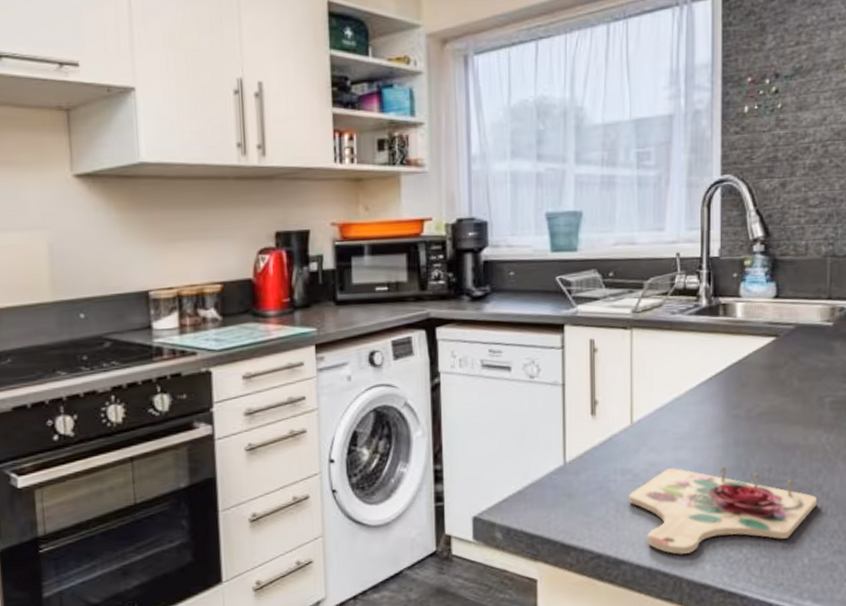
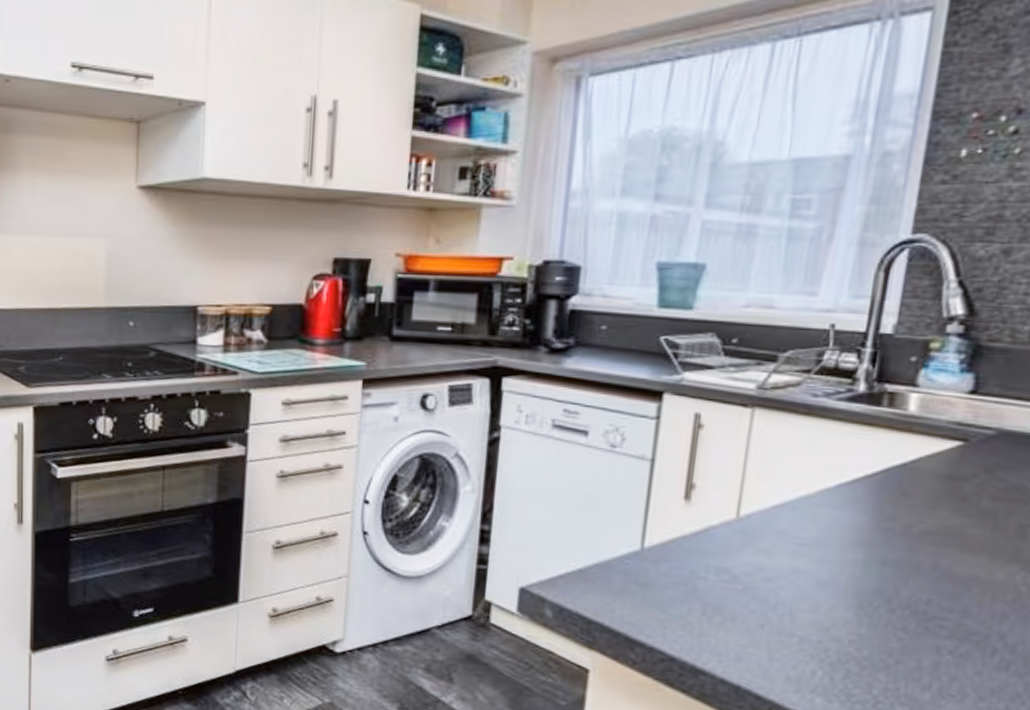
cutting board: present [628,465,818,554] -> none [719,577,997,690]

